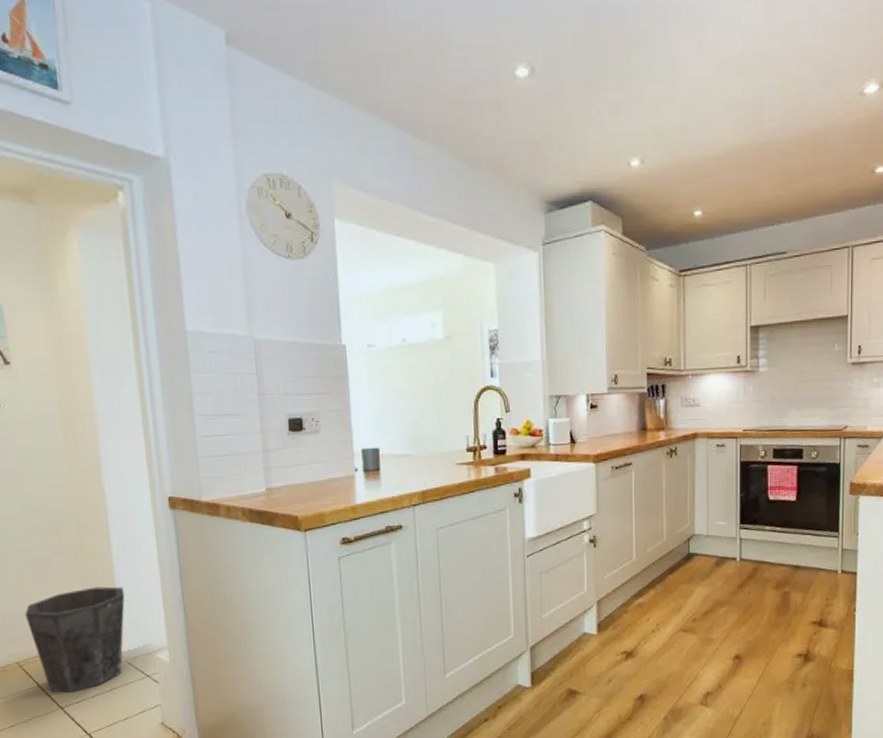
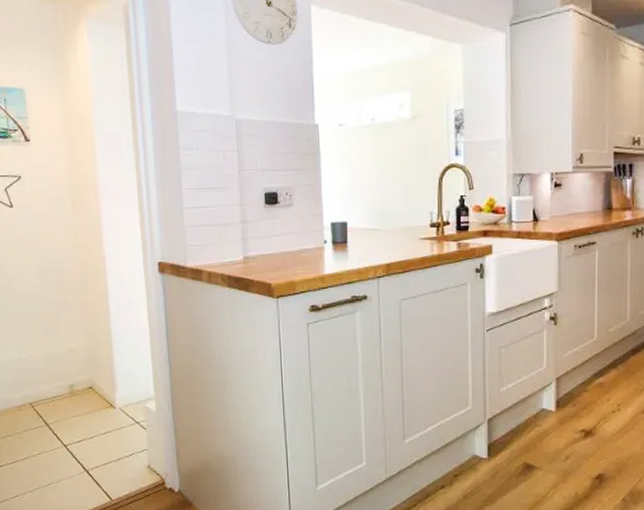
waste bin: present [25,586,125,693] -> none [37,340,120,432]

